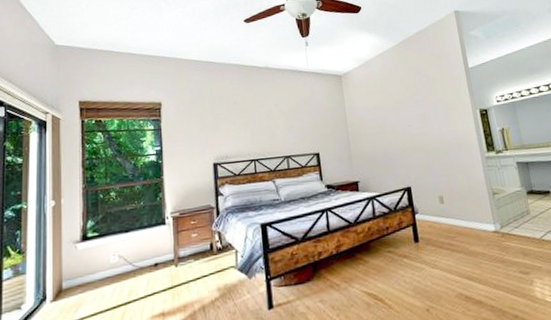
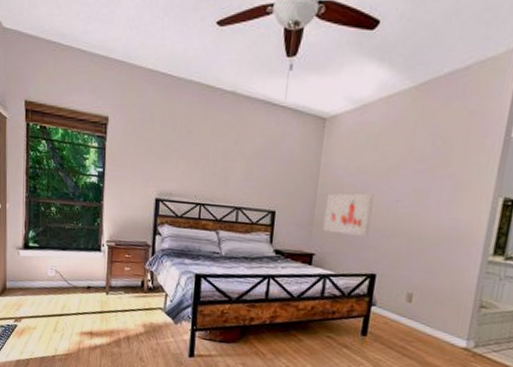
wall art: none [356,124,396,161] -> present [322,193,374,238]

